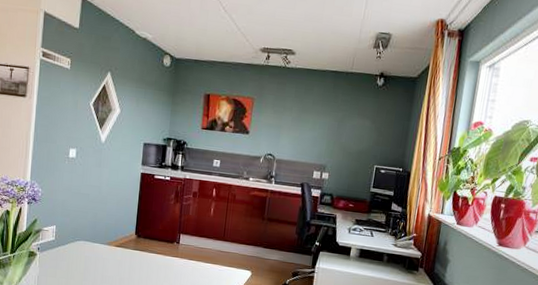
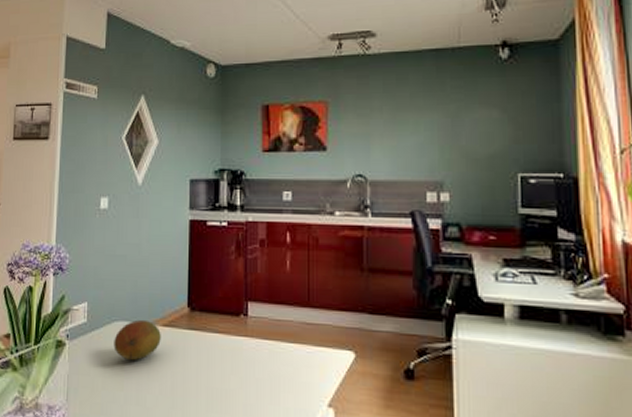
fruit: none [76,241,114,269] -> present [114,319,161,361]

